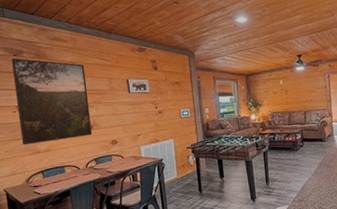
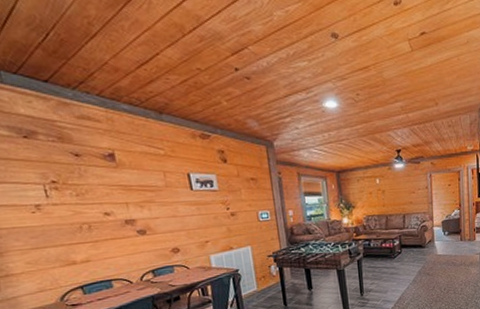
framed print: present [12,58,93,146] -> none [21,141,147,255]

